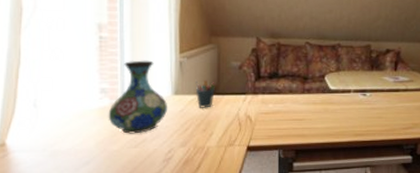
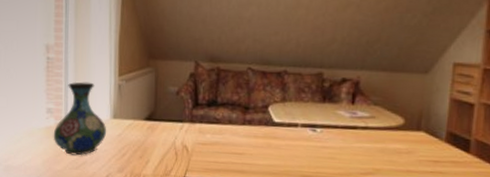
pen holder: present [195,79,216,108] -> none [132,104,153,134]

